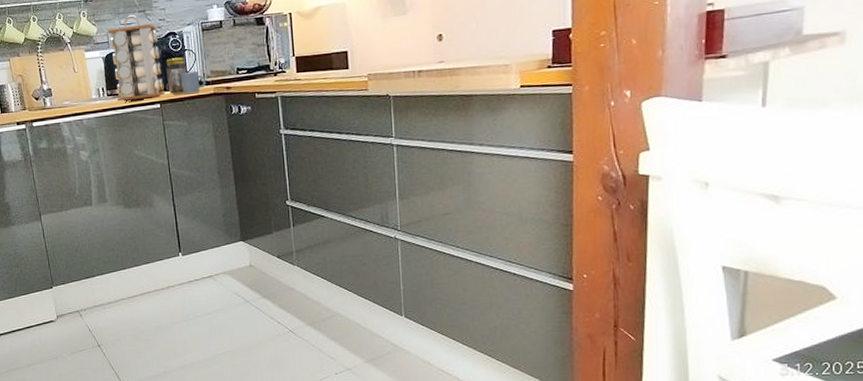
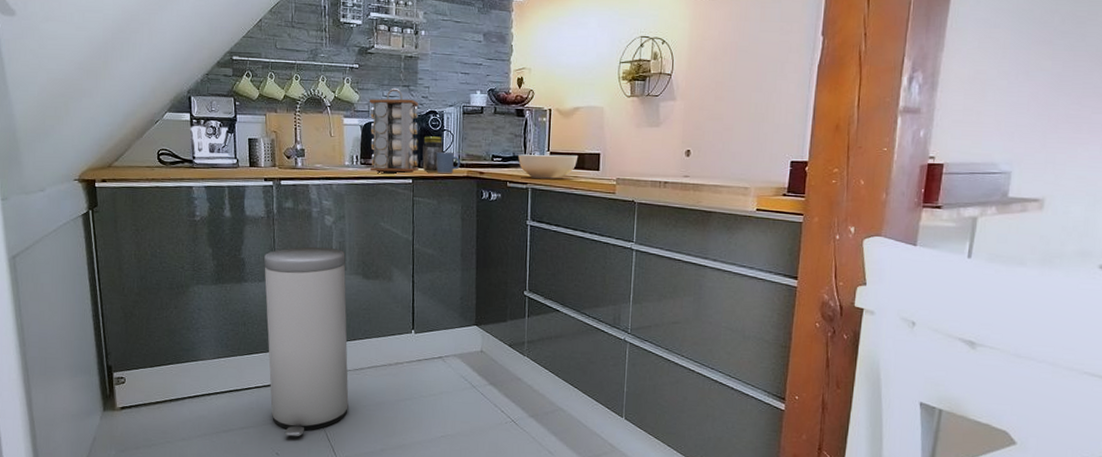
pedal bin: none [27,181,127,369] -> present [264,246,349,437]
bowl: none [262,56,325,86] -> present [517,154,579,179]

